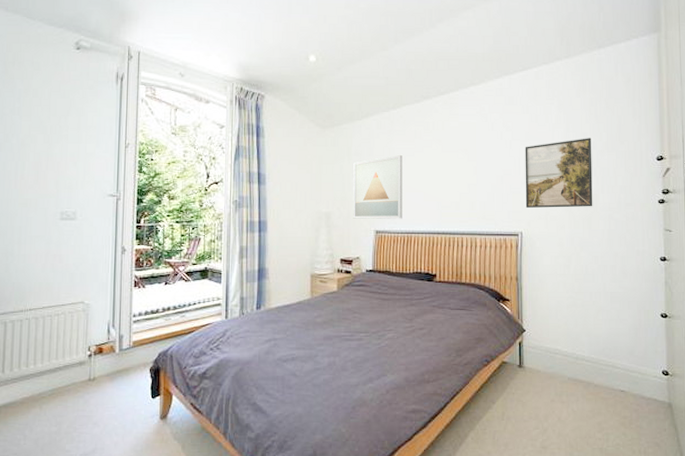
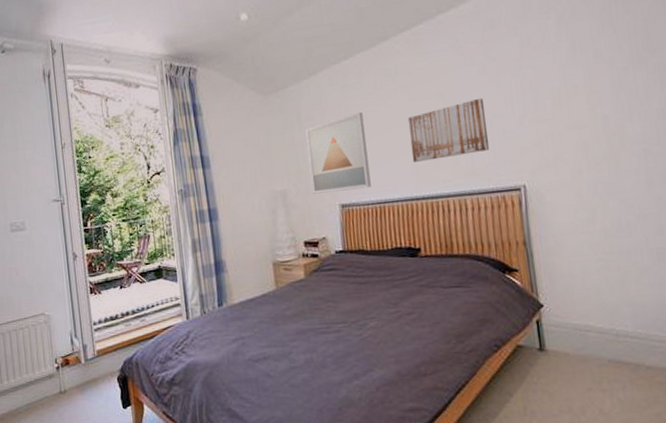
wall art: none [438,157,499,203] -> present [407,97,490,162]
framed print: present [525,138,593,209] -> none [517,53,620,155]

